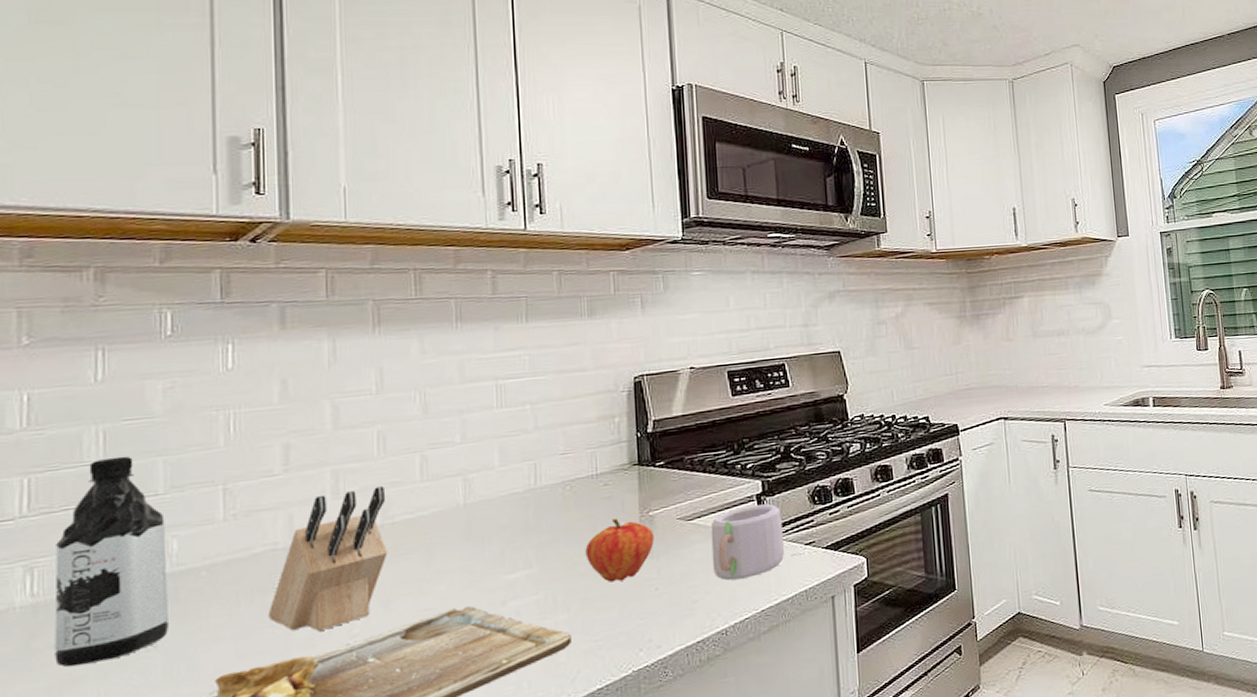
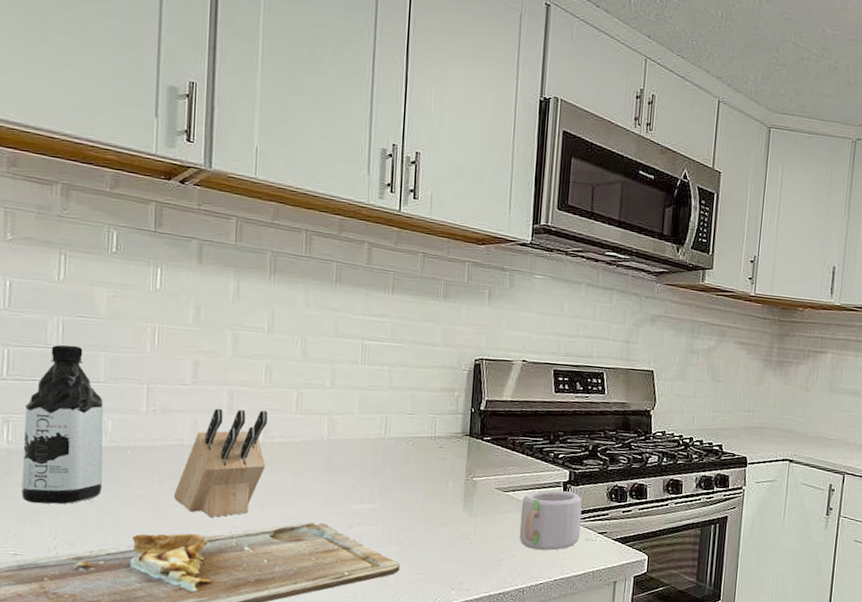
fruit: present [585,518,654,583] -> none [418,477,475,530]

